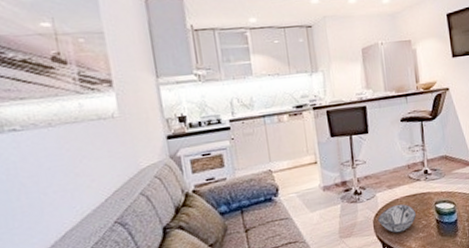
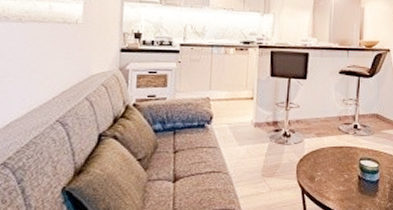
decorative bowl: present [378,204,417,233] -> none [302,153,340,182]

